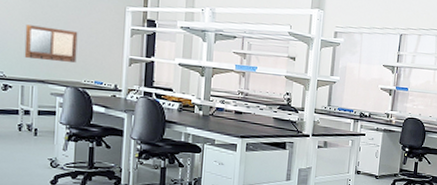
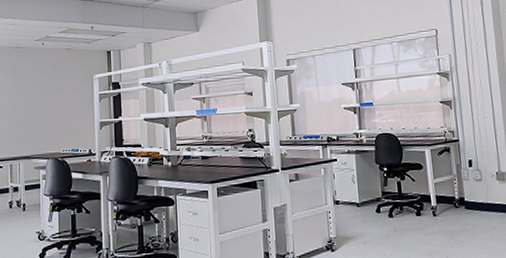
writing board: present [24,24,78,63] -> none [11,106,55,139]

